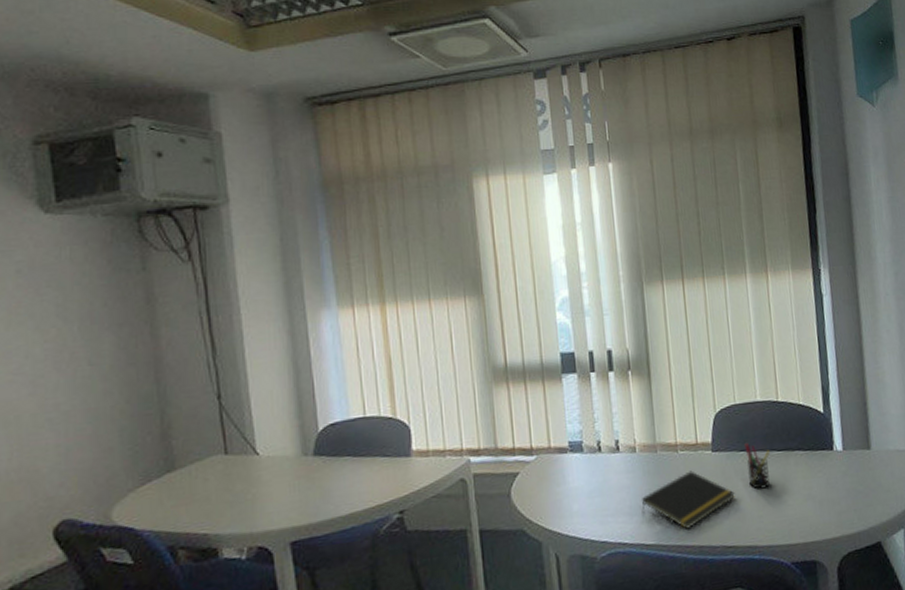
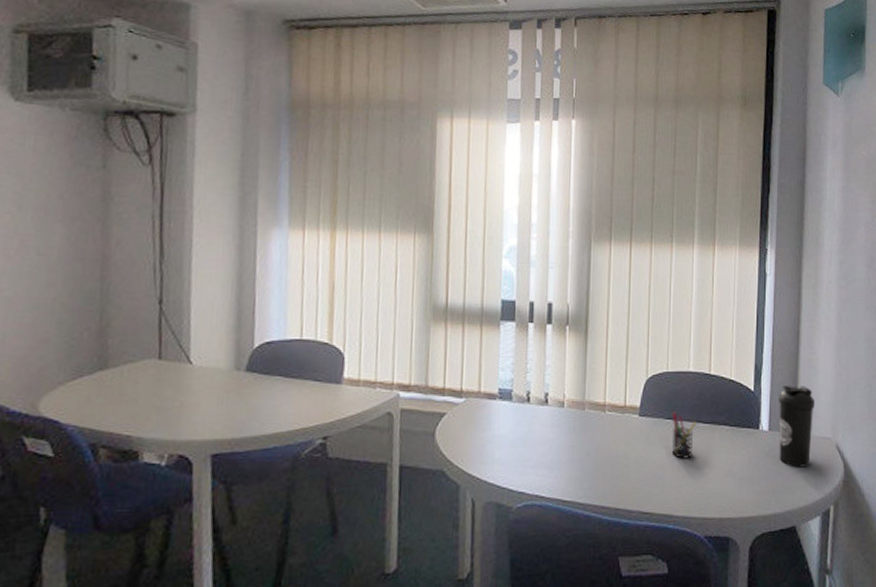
notepad: present [641,470,735,529] -> none [562,432,657,490]
water bottle: none [849,401,888,484] -> present [779,386,814,468]

